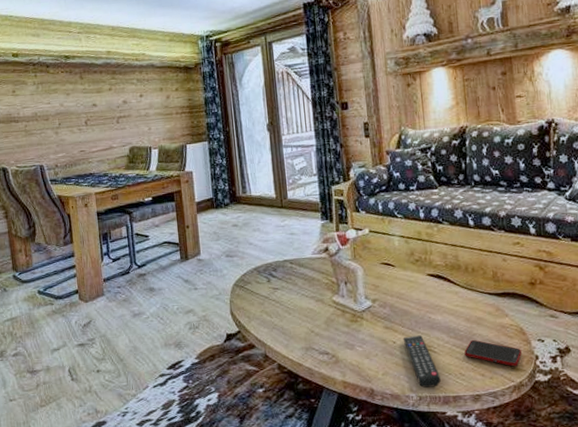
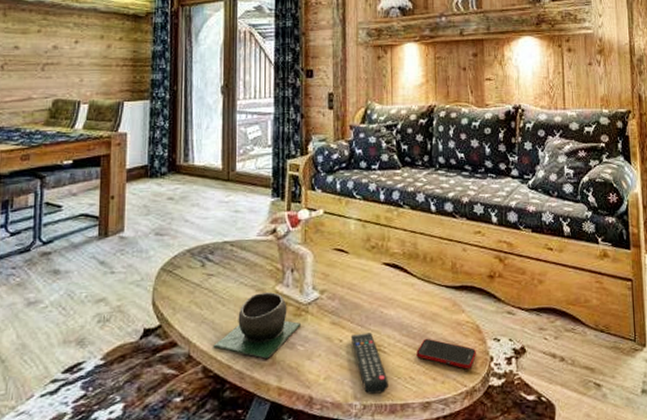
bowl: none [284,302,358,358] -> present [213,292,301,359]

